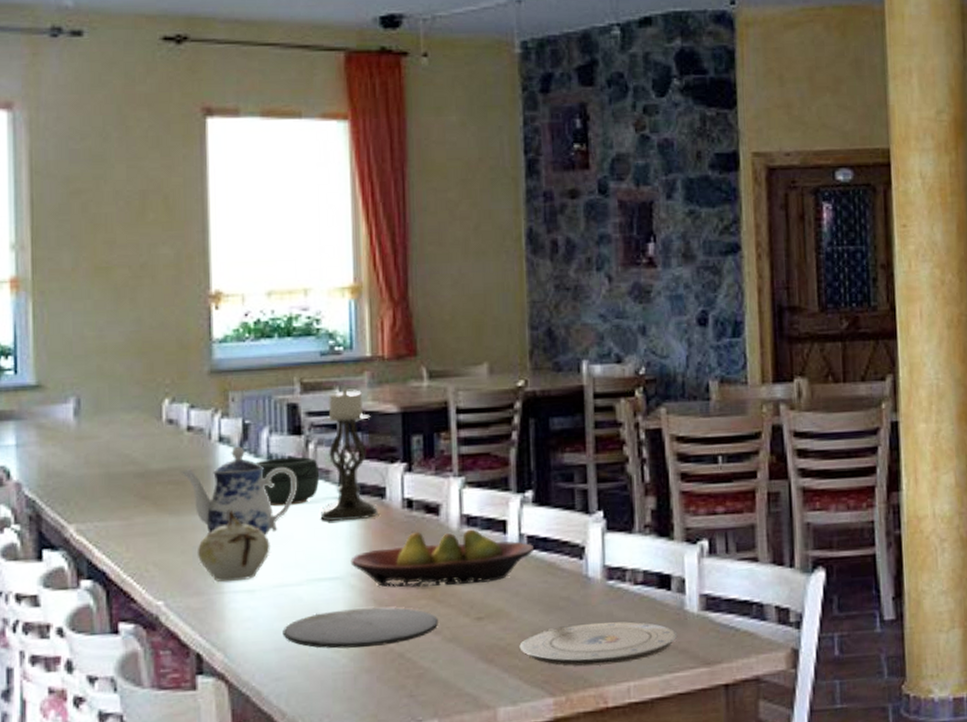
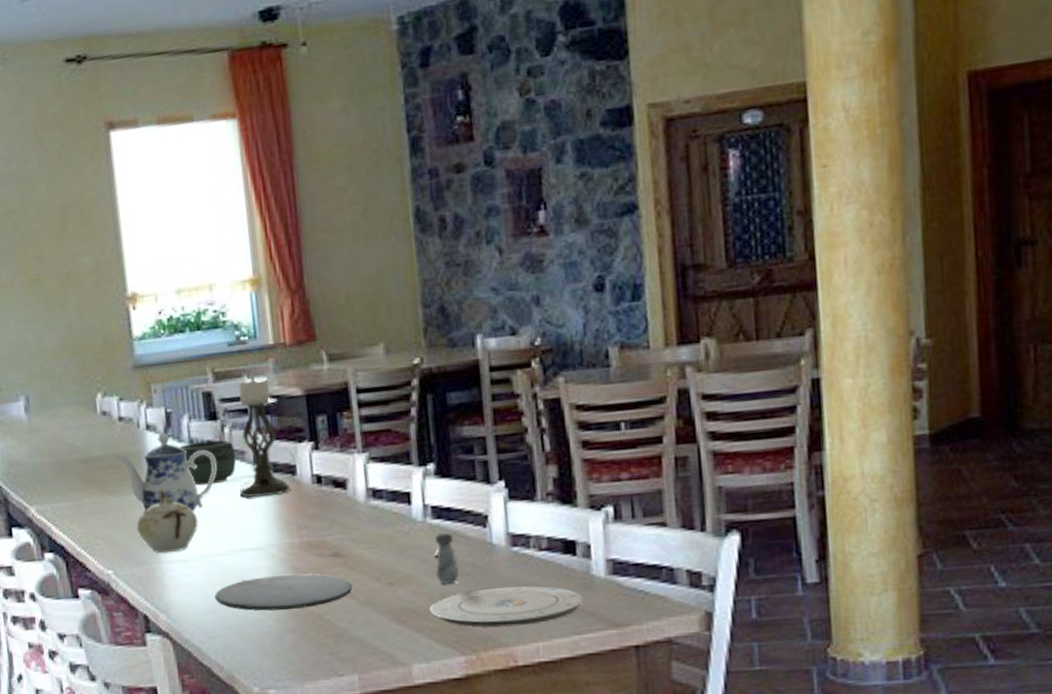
fruit bowl: present [350,529,535,588] -> none [269,501,439,556]
salt shaker: none [528,564,553,620] -> present [435,533,460,585]

